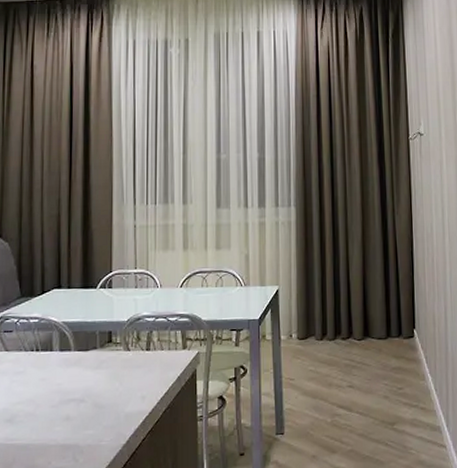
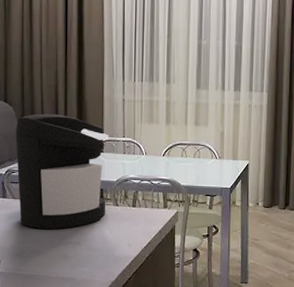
coffee maker: none [10,247,118,386] -> present [15,114,109,229]

